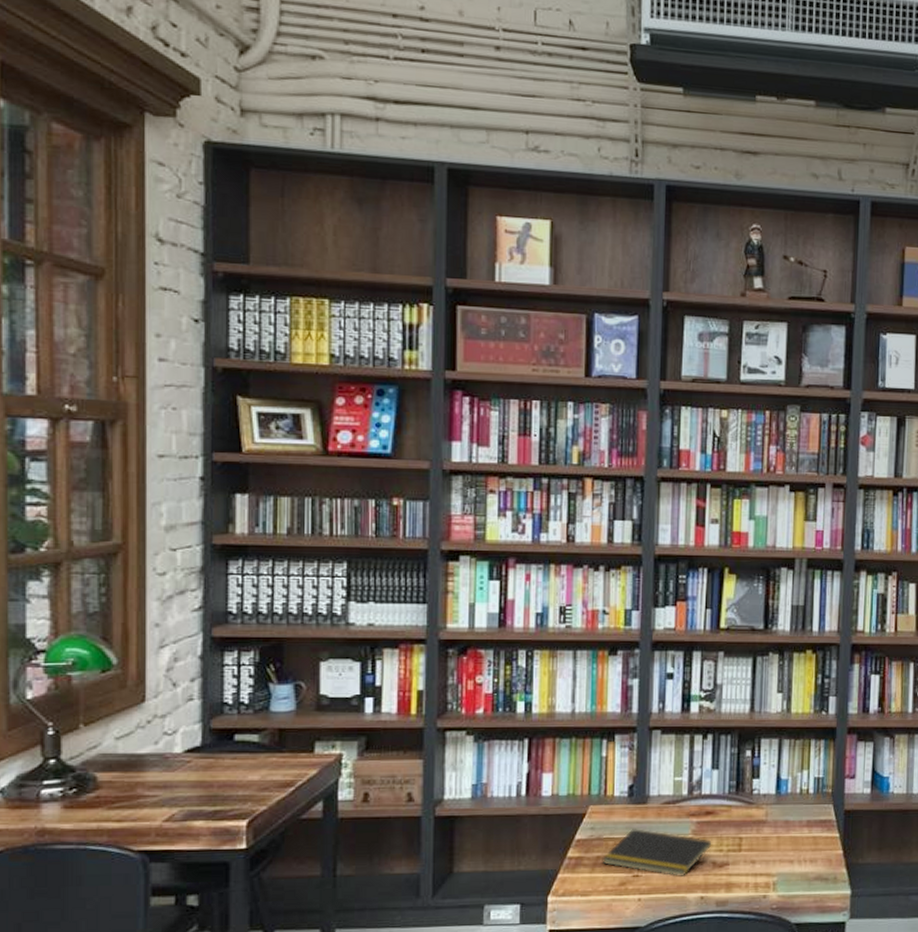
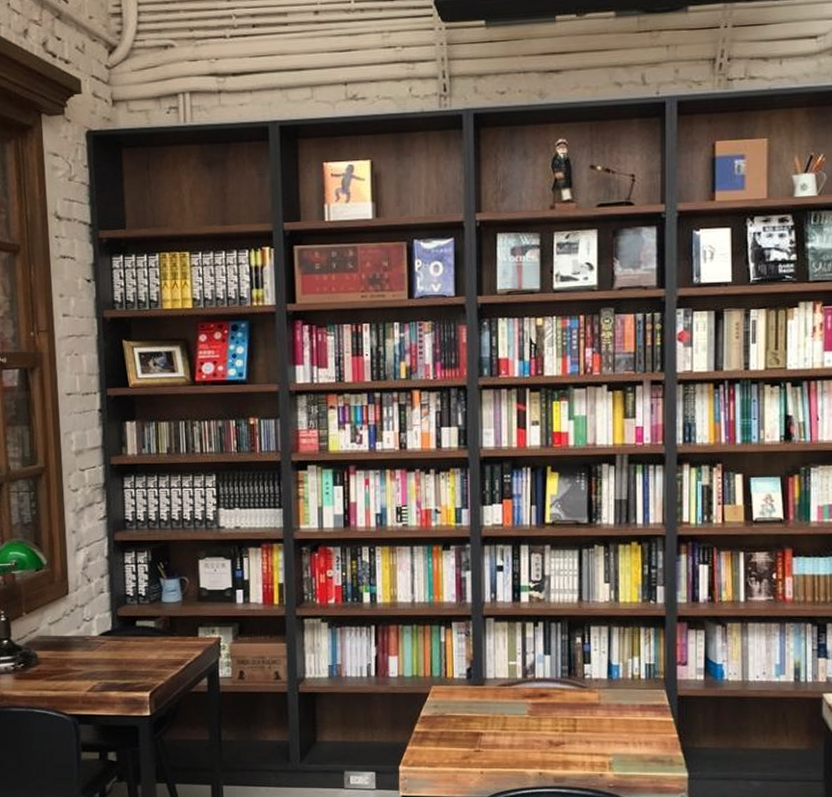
notepad: present [602,828,712,876] -> none [445,707,548,753]

